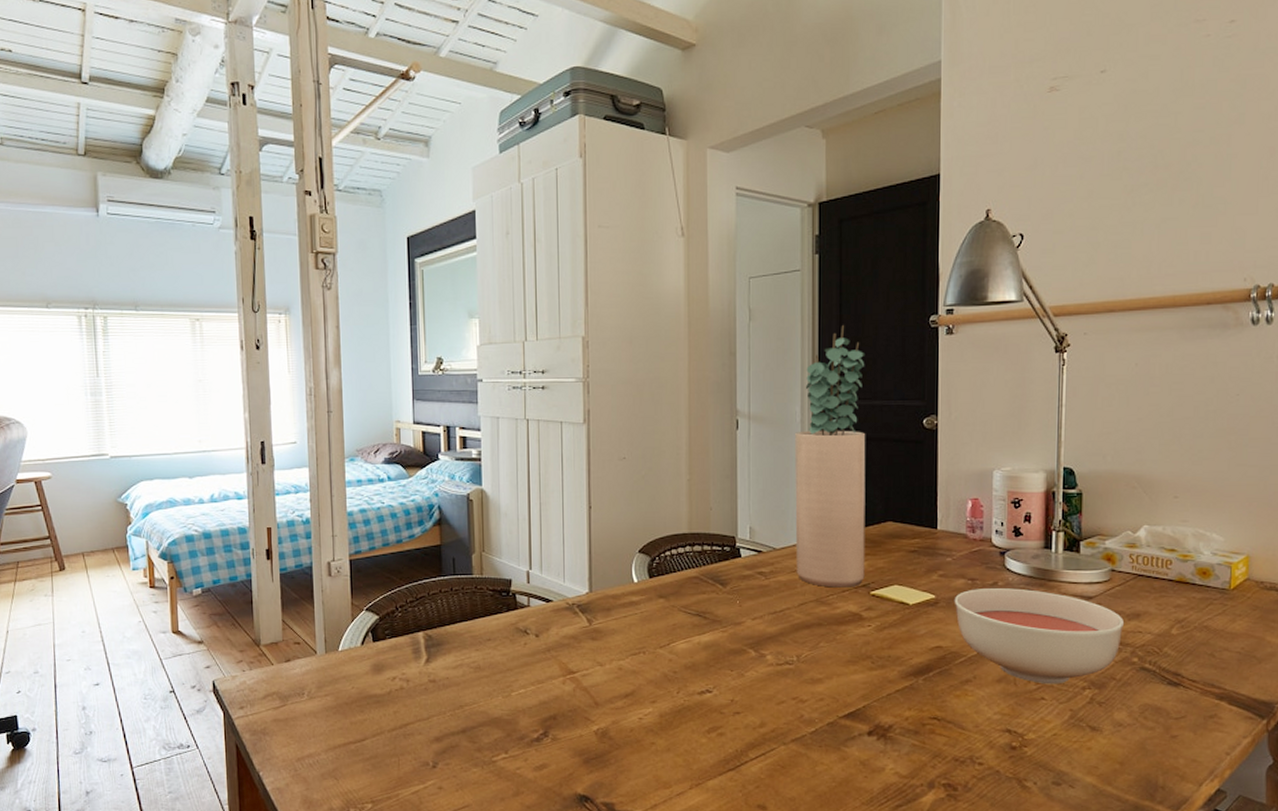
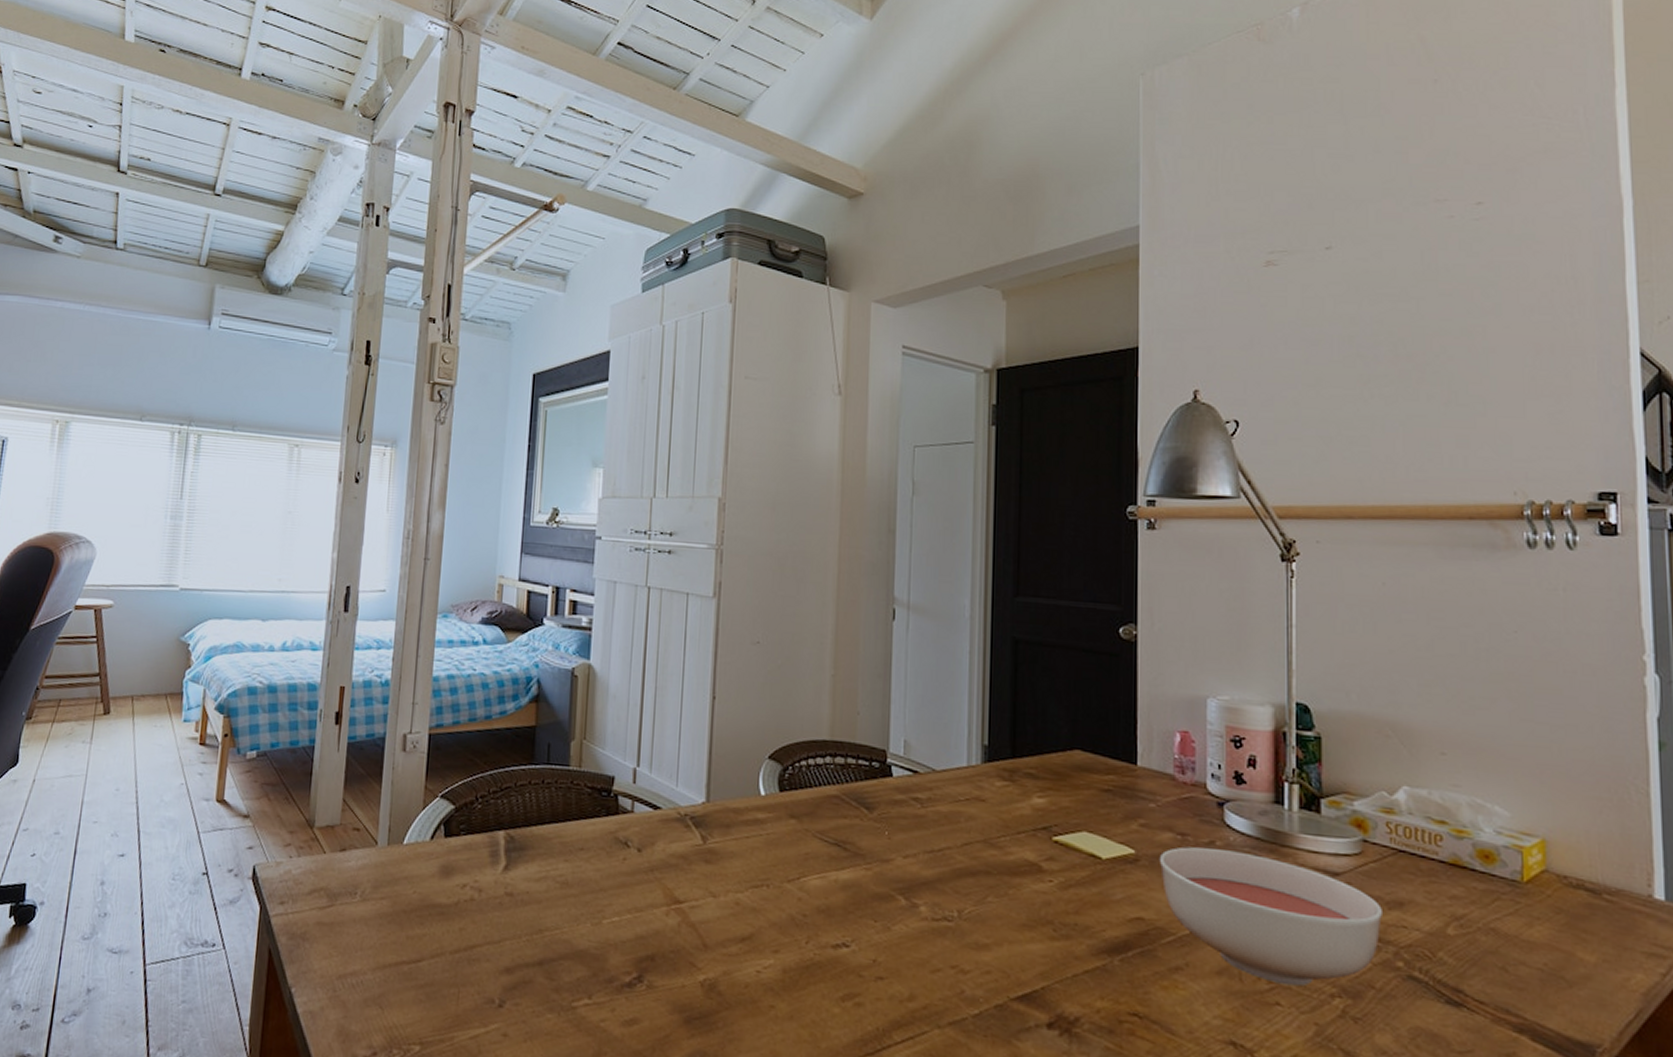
vase: present [795,325,866,588] -> none [960,509,1049,829]

